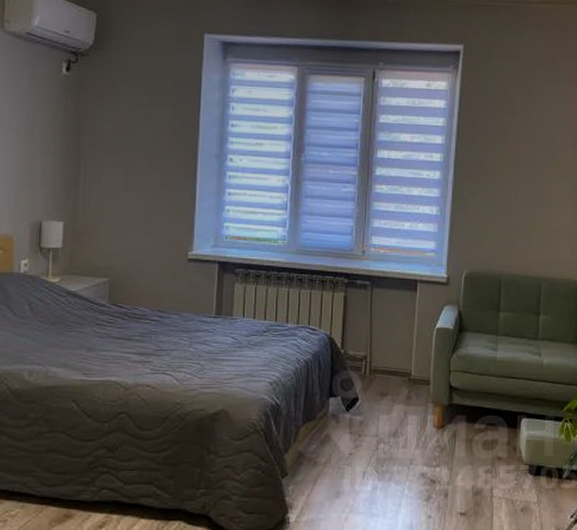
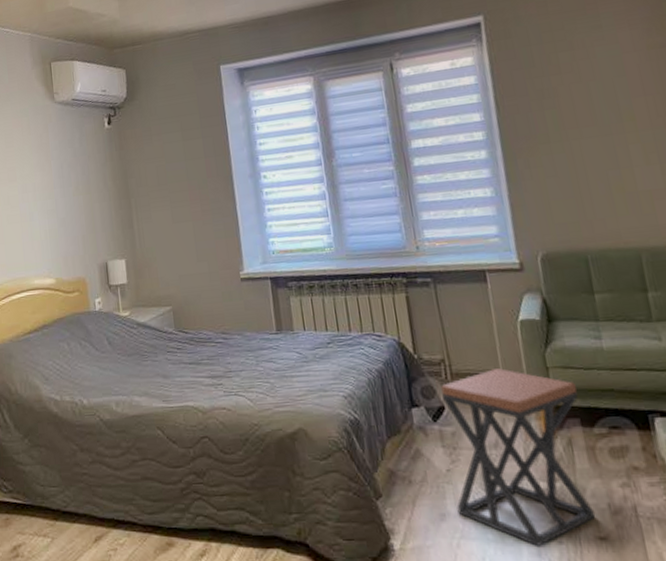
stool: none [351,368,469,520] -> present [441,368,596,546]

